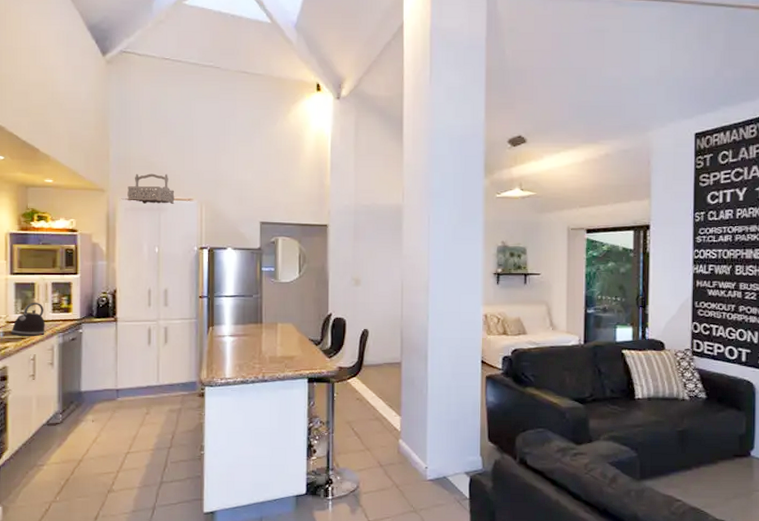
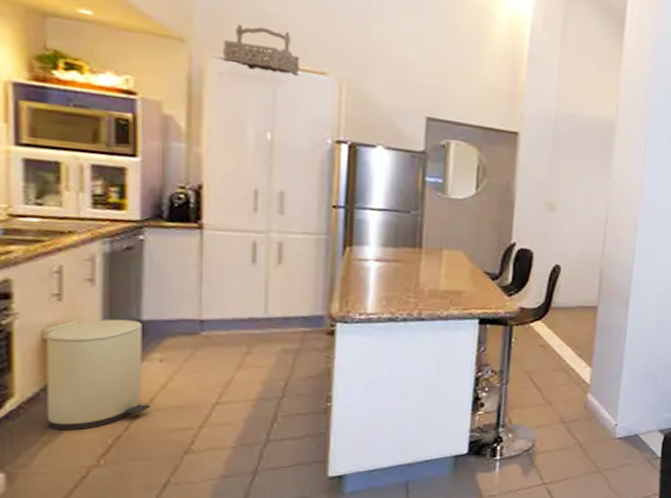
kettle: present [11,302,45,336] -> none [17,189,79,240]
pedal bin: none [24,391,87,475] -> present [42,319,150,431]

